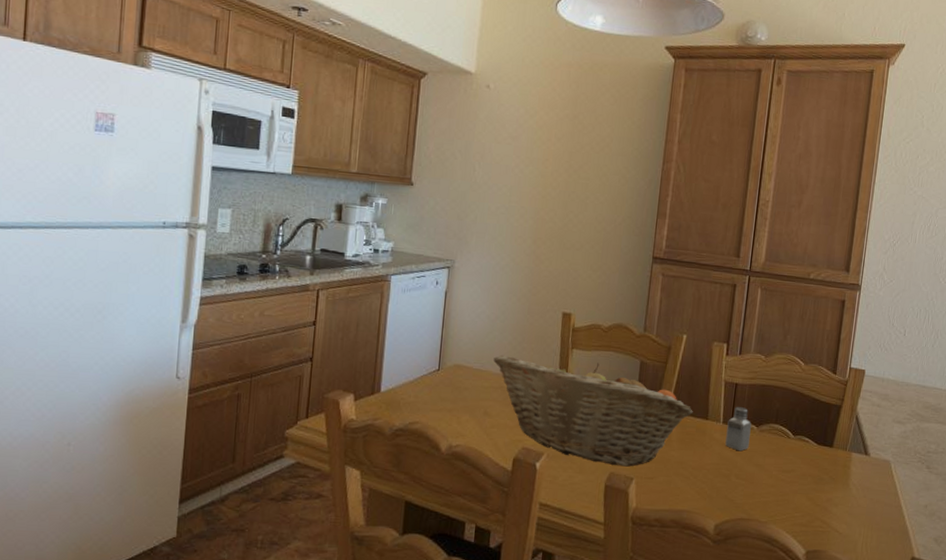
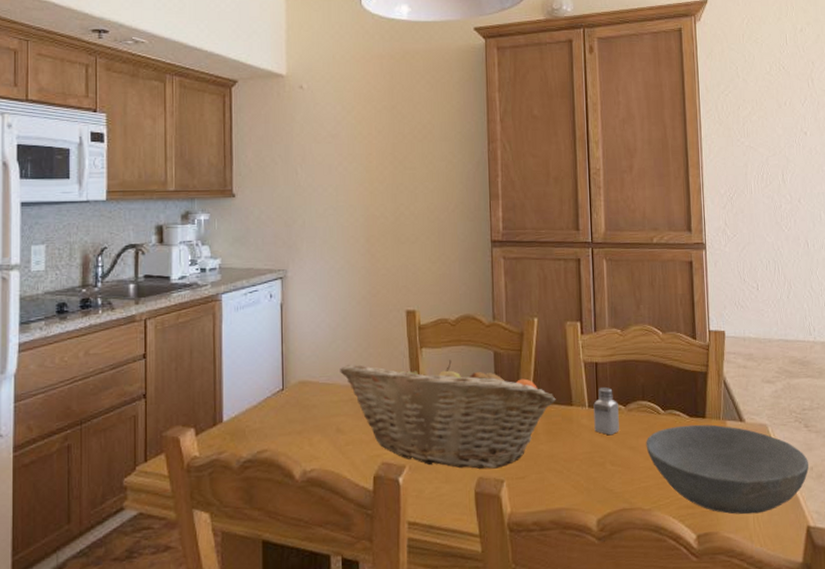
bowl: none [771,451,925,540] -> present [646,424,809,515]

